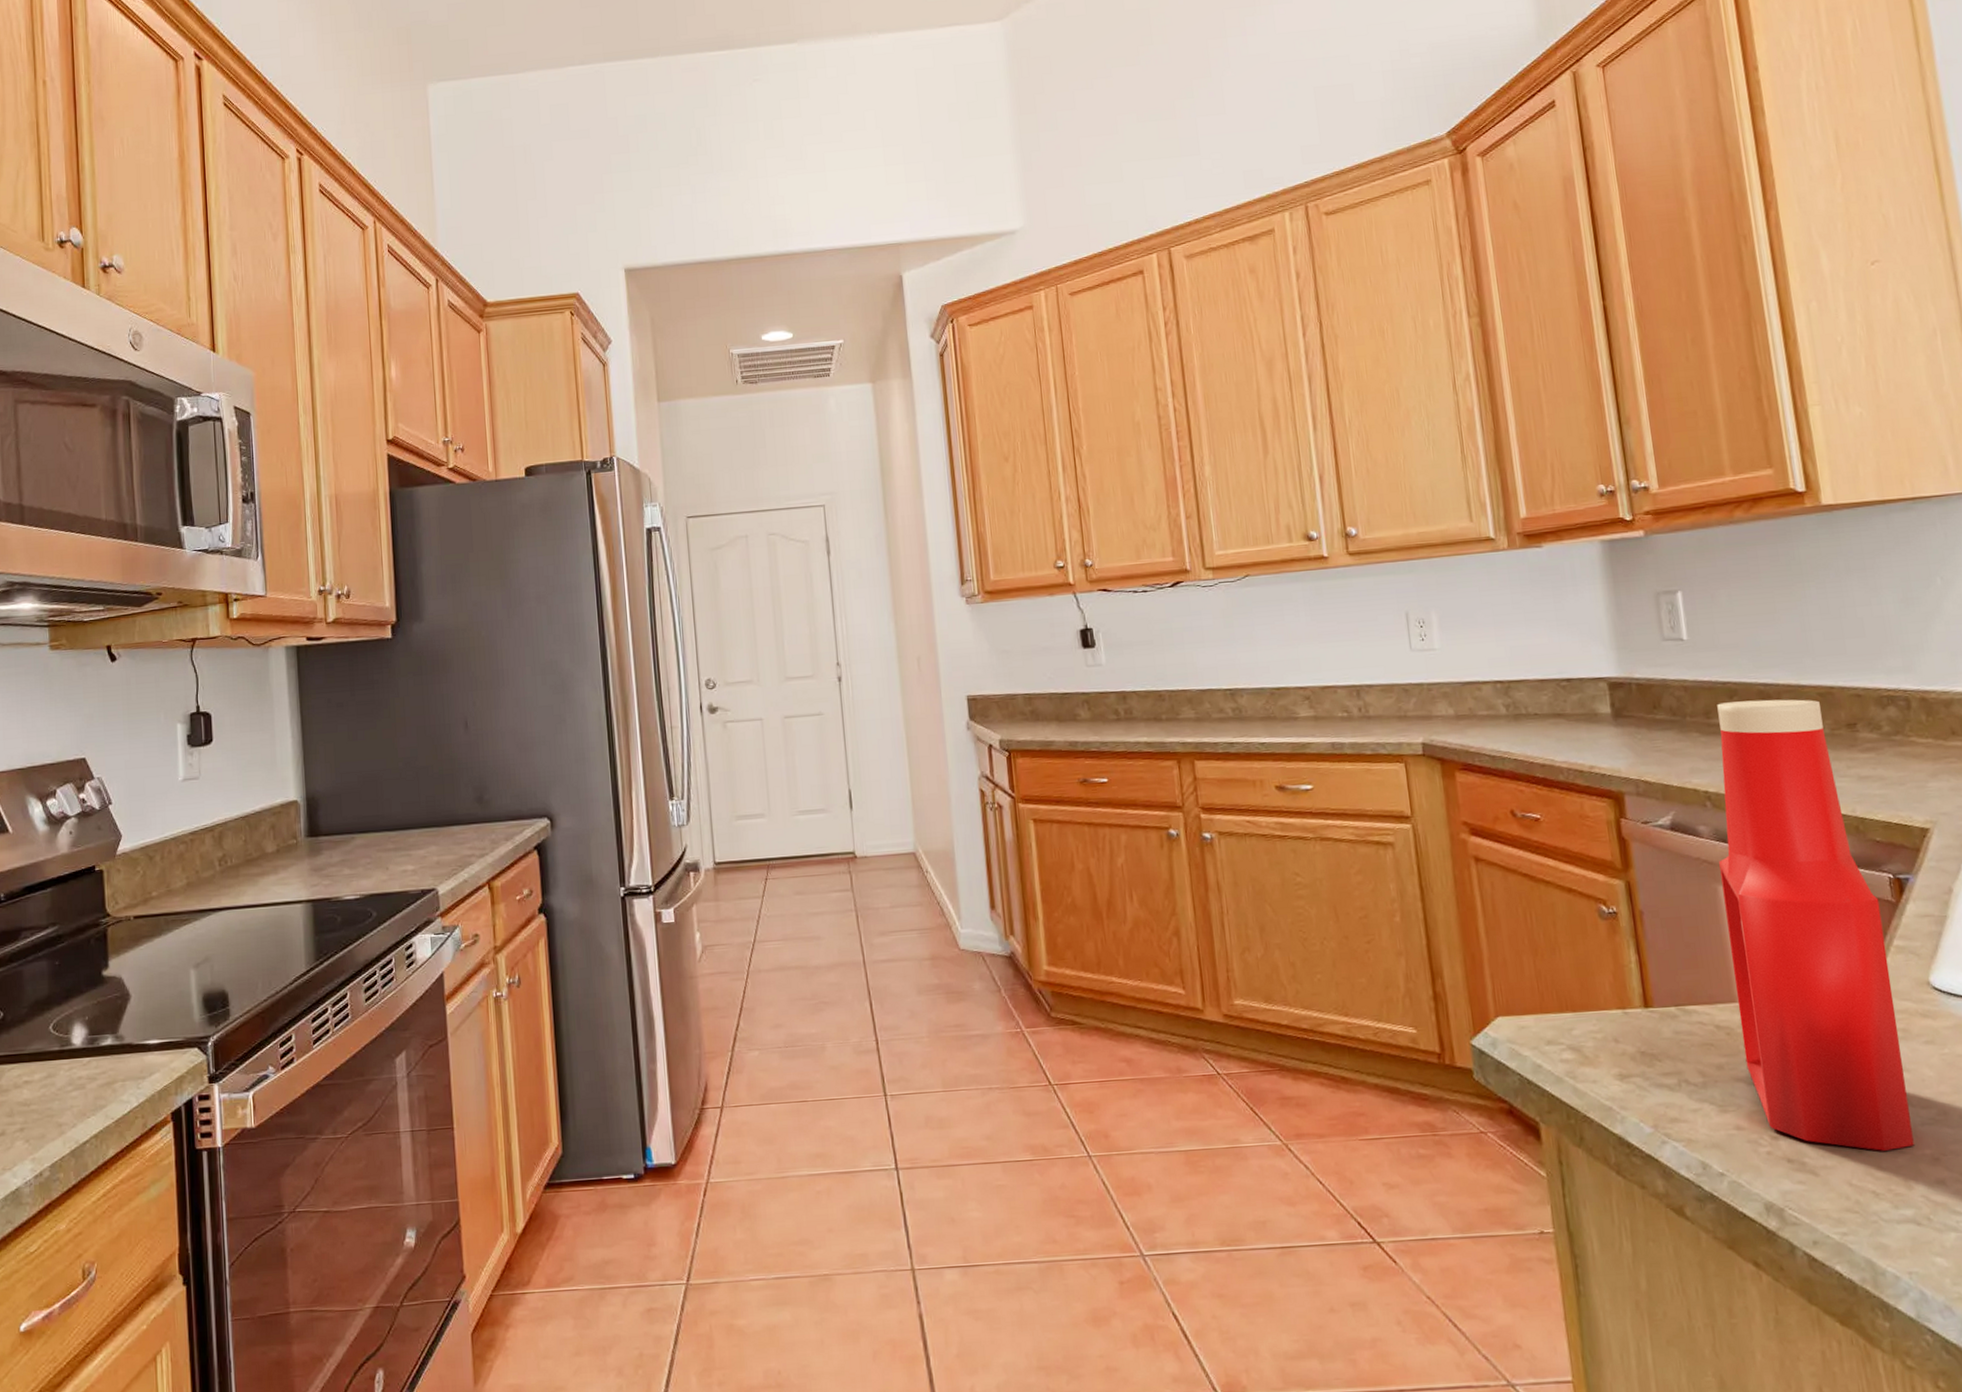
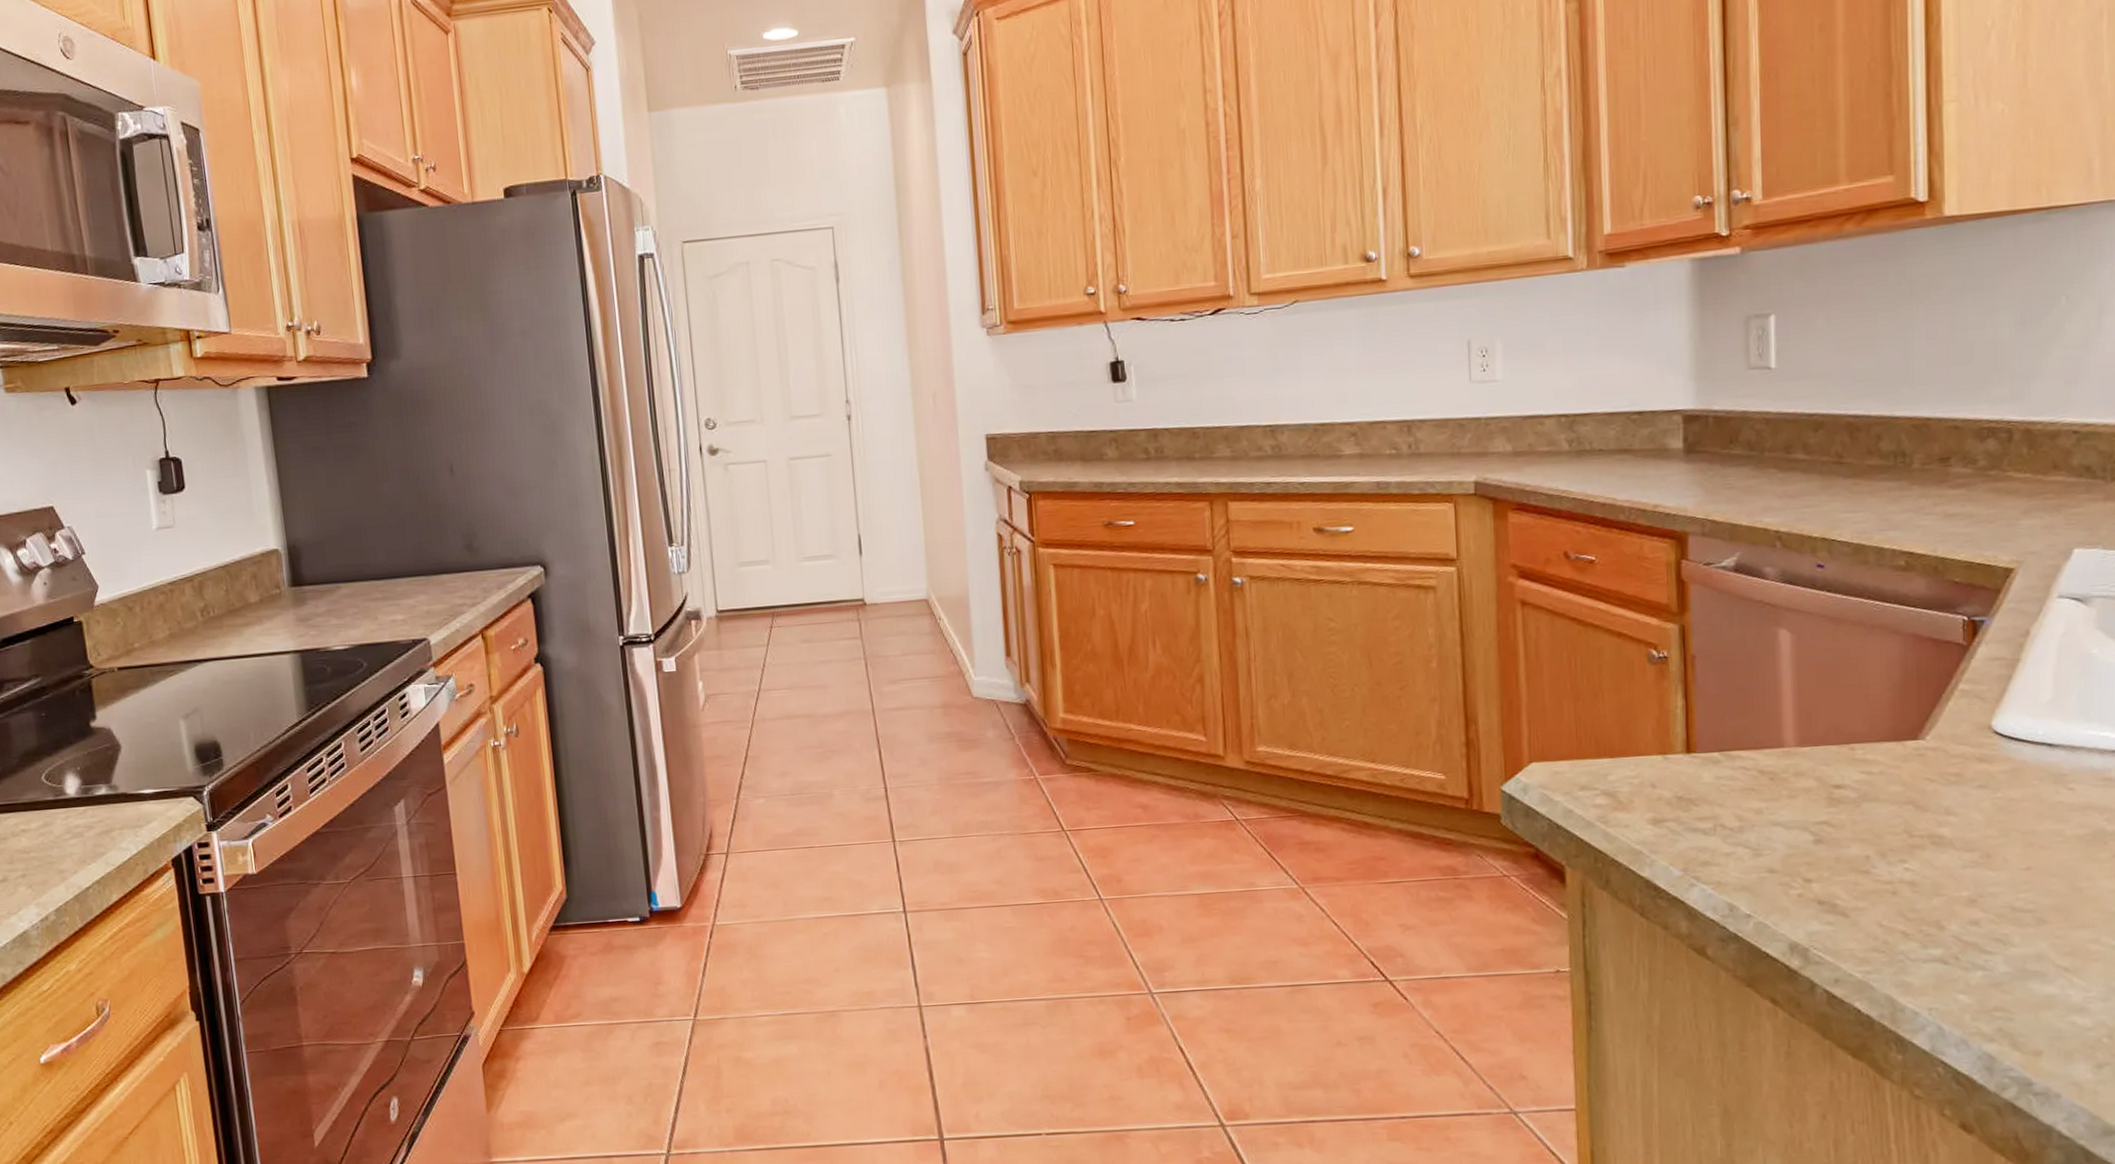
ketchup bottle: present [1717,699,1914,1151] -> none [1782,432,1952,893]

